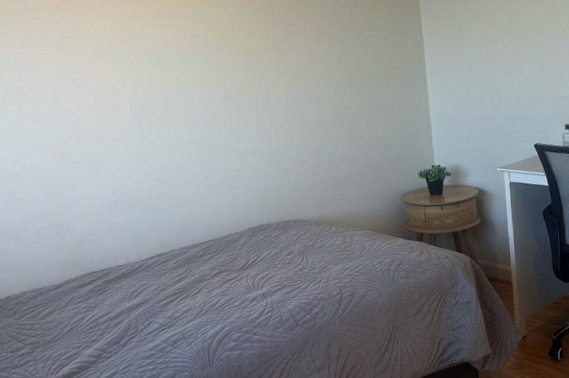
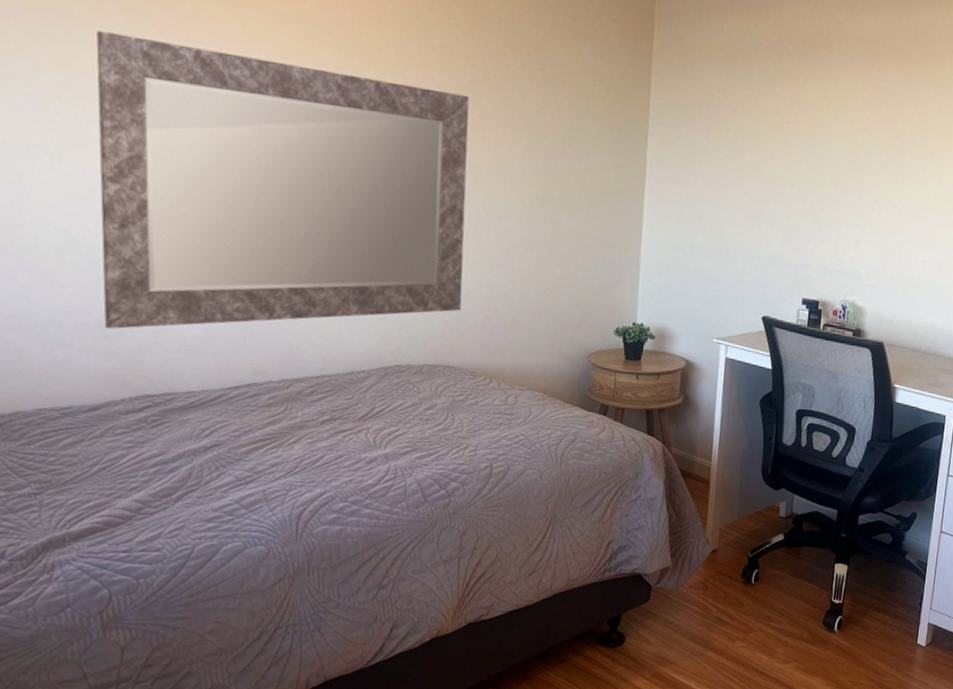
mirror: none [15,10,300,229] -> present [95,31,470,330]

